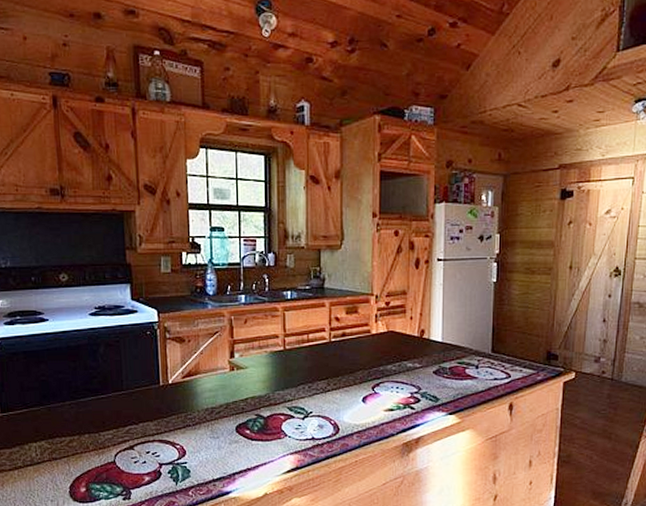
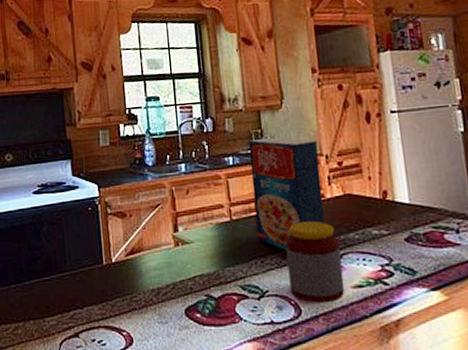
cereal box: none [307,275,370,378] -> present [249,137,324,250]
jar: none [331,353,378,423] -> present [285,221,345,303]

